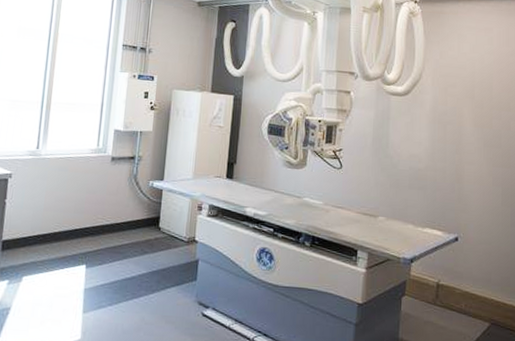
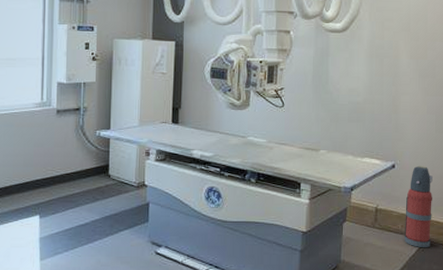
fire extinguisher: none [467,240,499,331] -> present [404,165,432,247]

